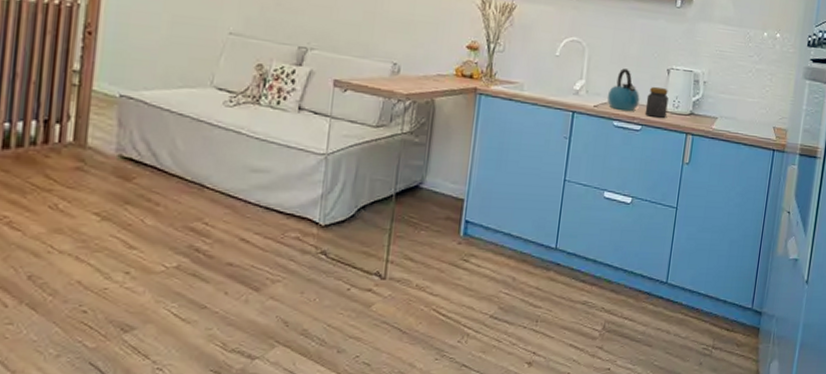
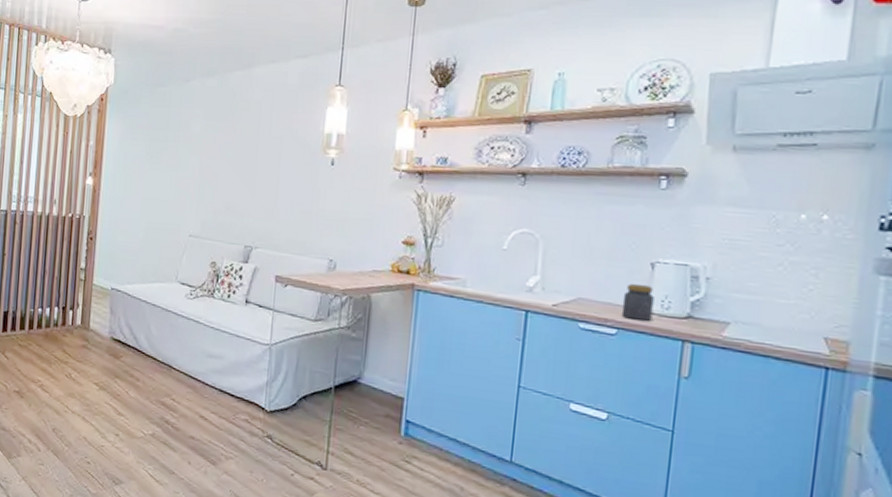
kettle: present [607,68,640,112] -> none [569,262,614,313]

